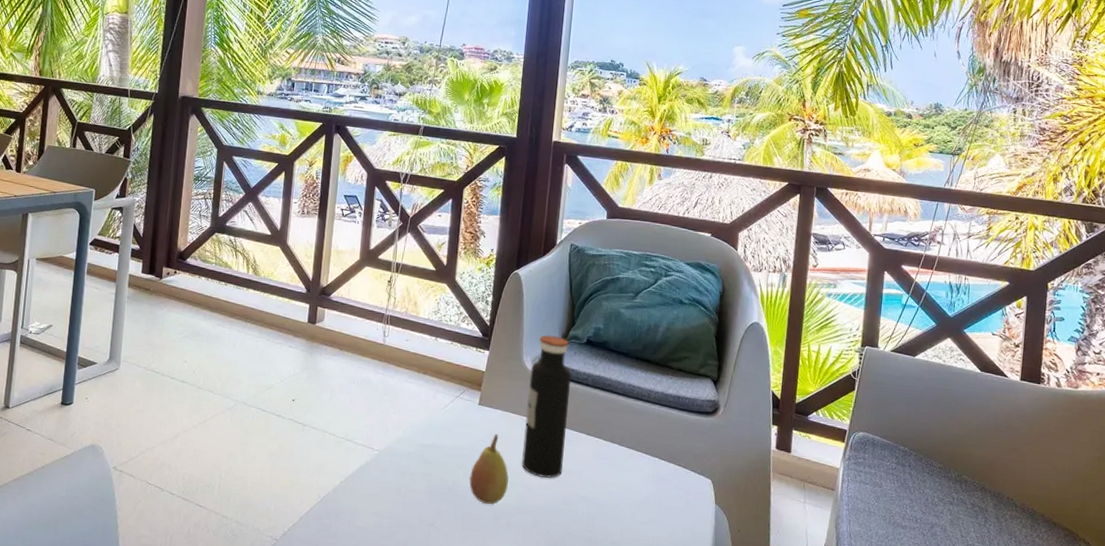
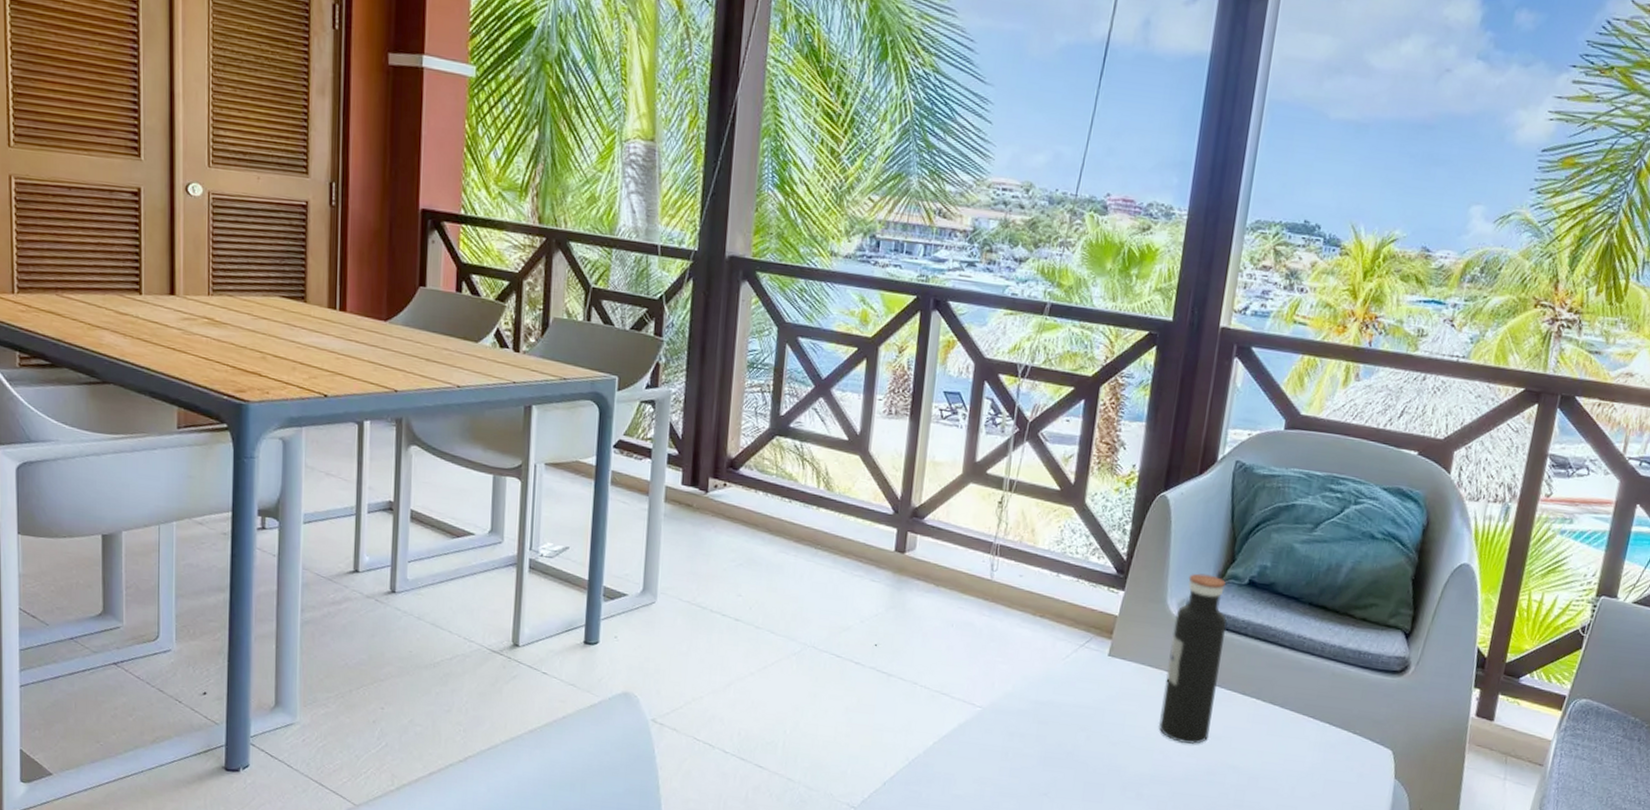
fruit: present [469,434,510,505] -> none [1092,690,1143,773]

